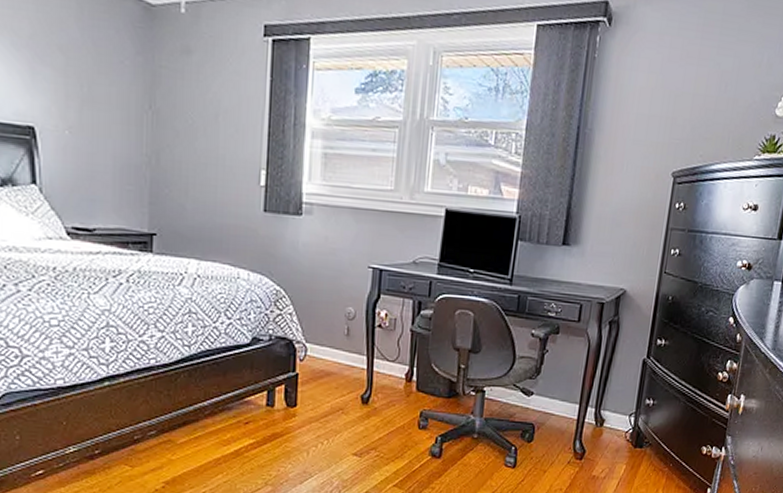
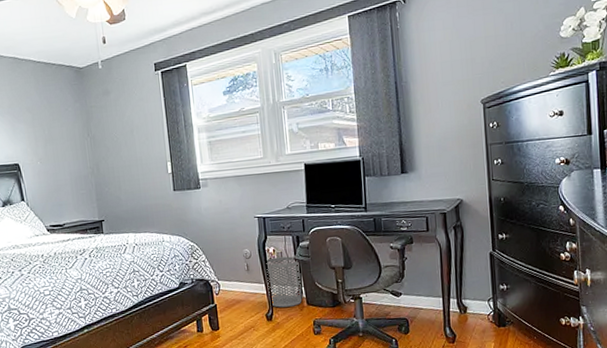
waste bin: none [369,324,416,390] -> present [266,256,302,308]

